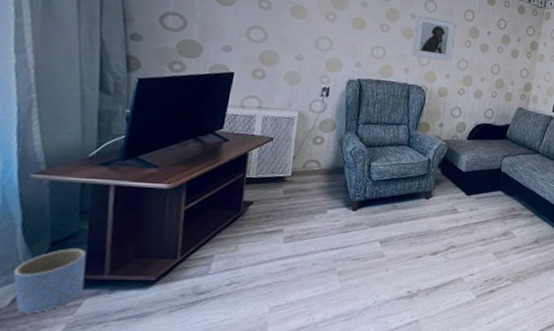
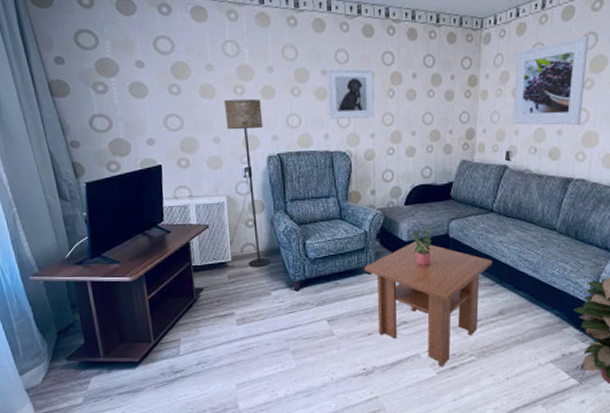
planter: present [13,248,87,314] -> none [38,336,89,389]
floor lamp: none [308,22,350,185] -> present [223,98,270,268]
coffee table: none [423,172,534,290] -> present [364,242,492,367]
potted plant: none [468,161,488,195] -> present [410,228,432,266]

